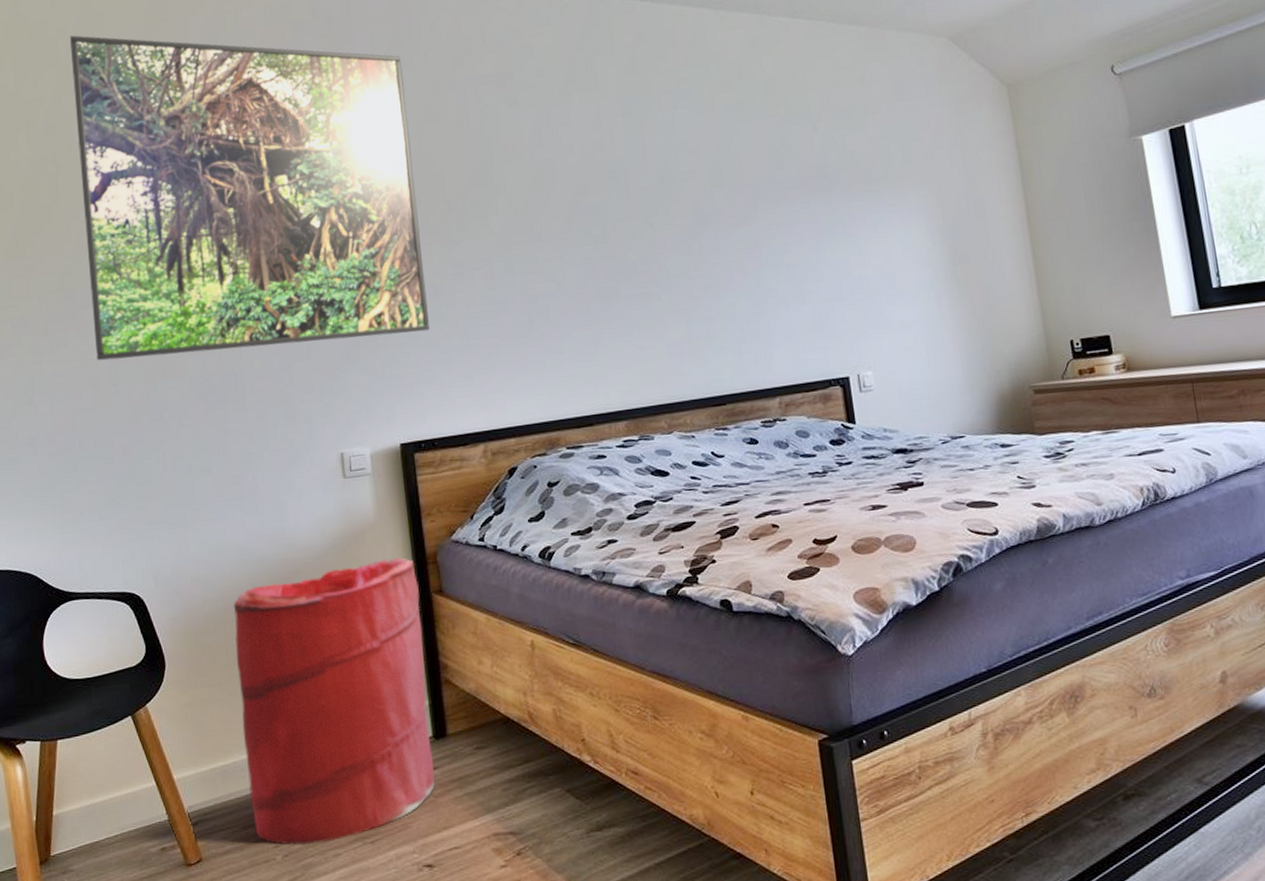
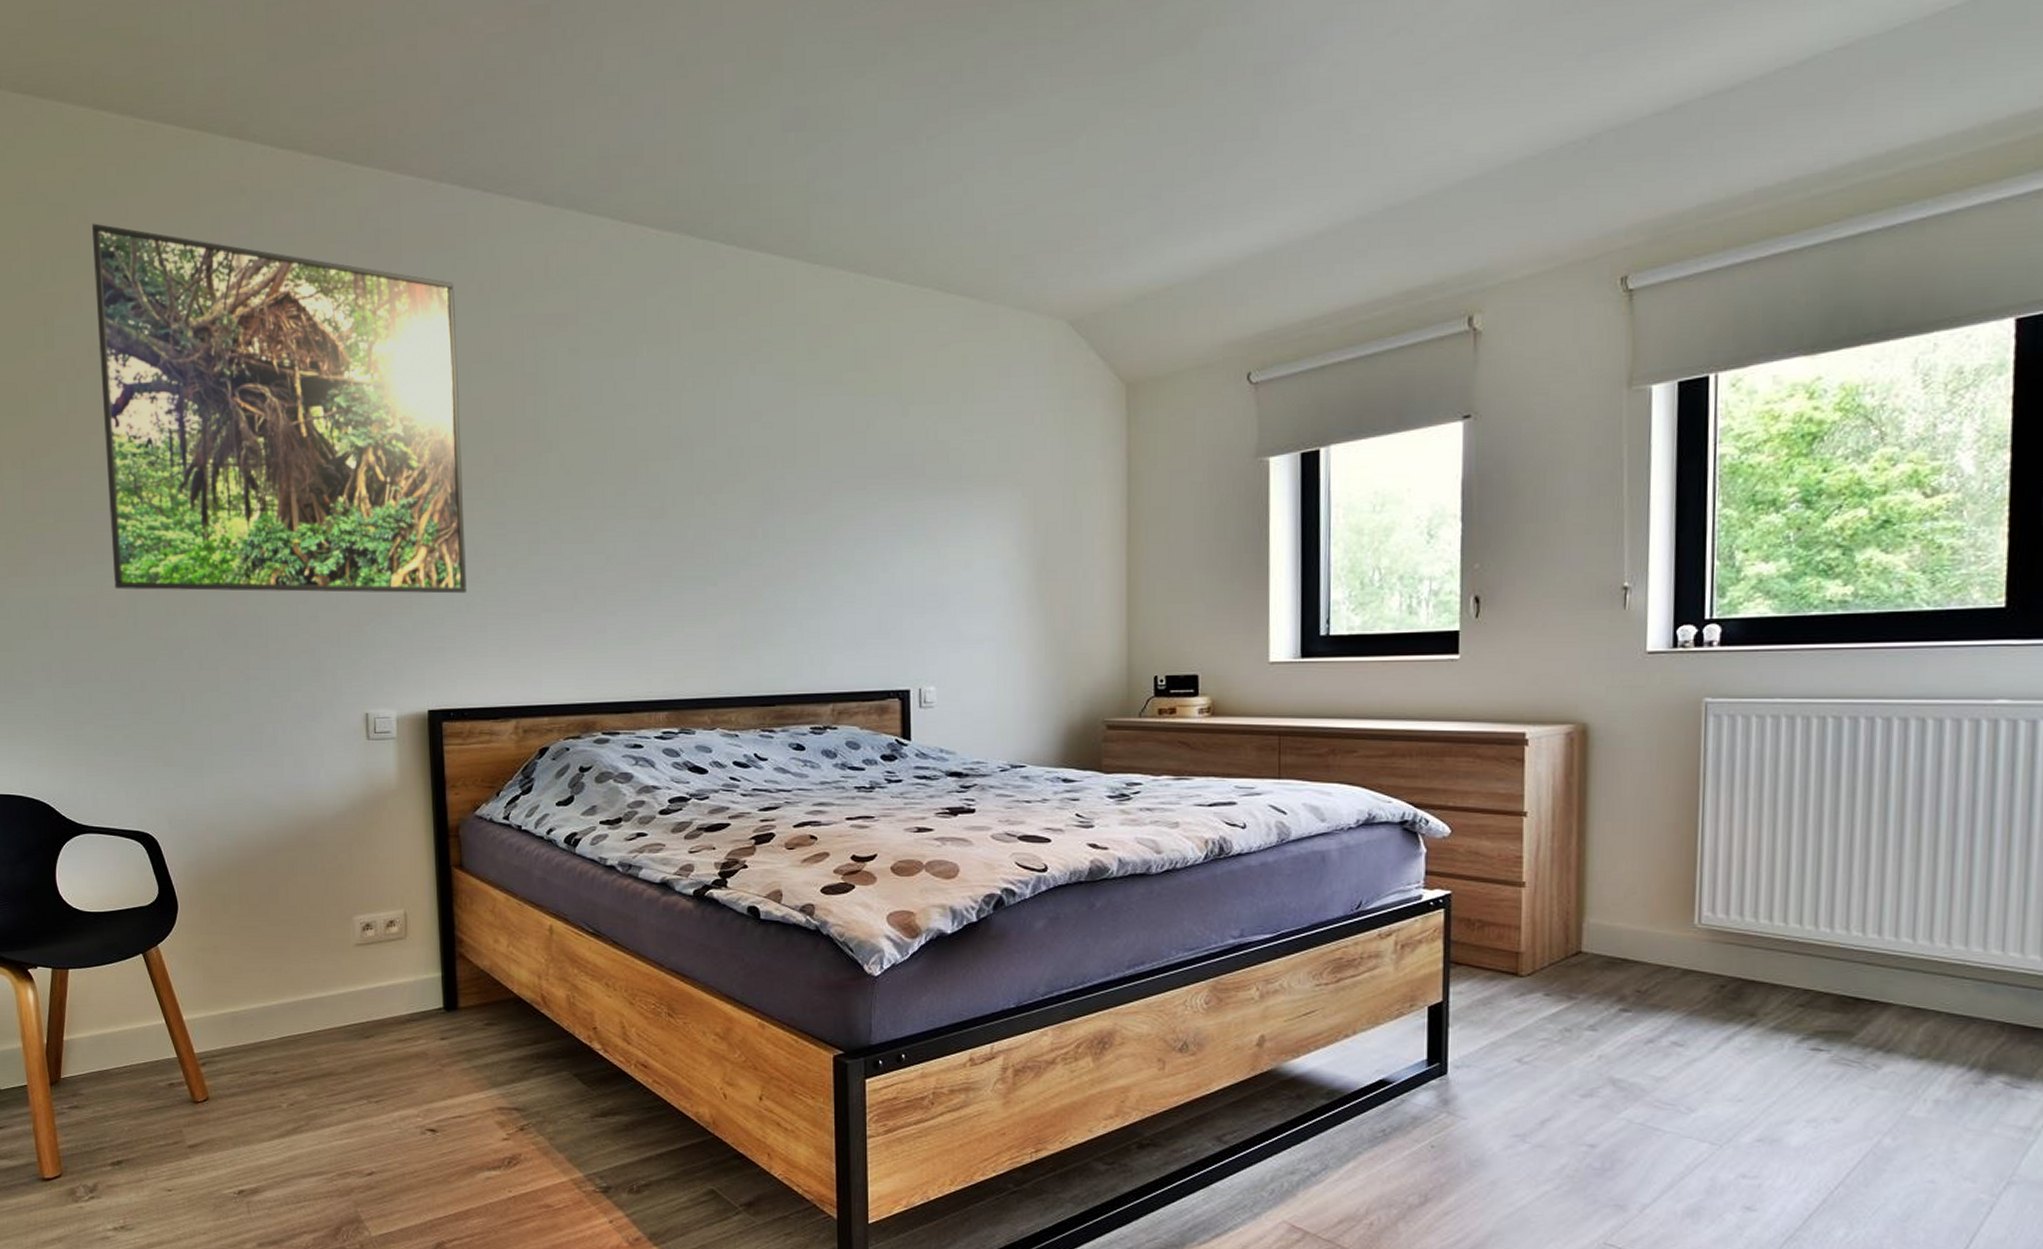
laundry hamper: present [233,557,435,845] -> none [248,827,443,1097]

